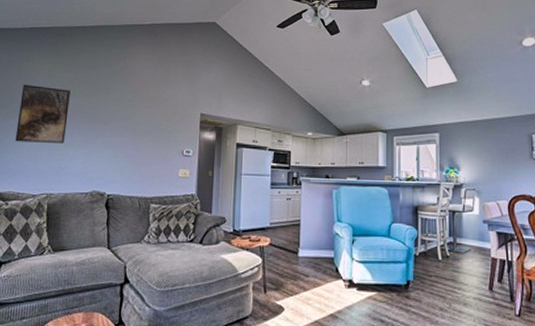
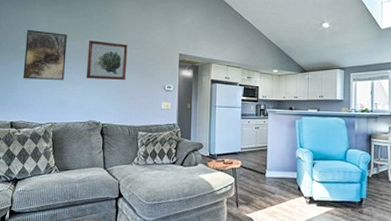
wall art: none [90,97,141,143] -> present [86,40,128,80]

